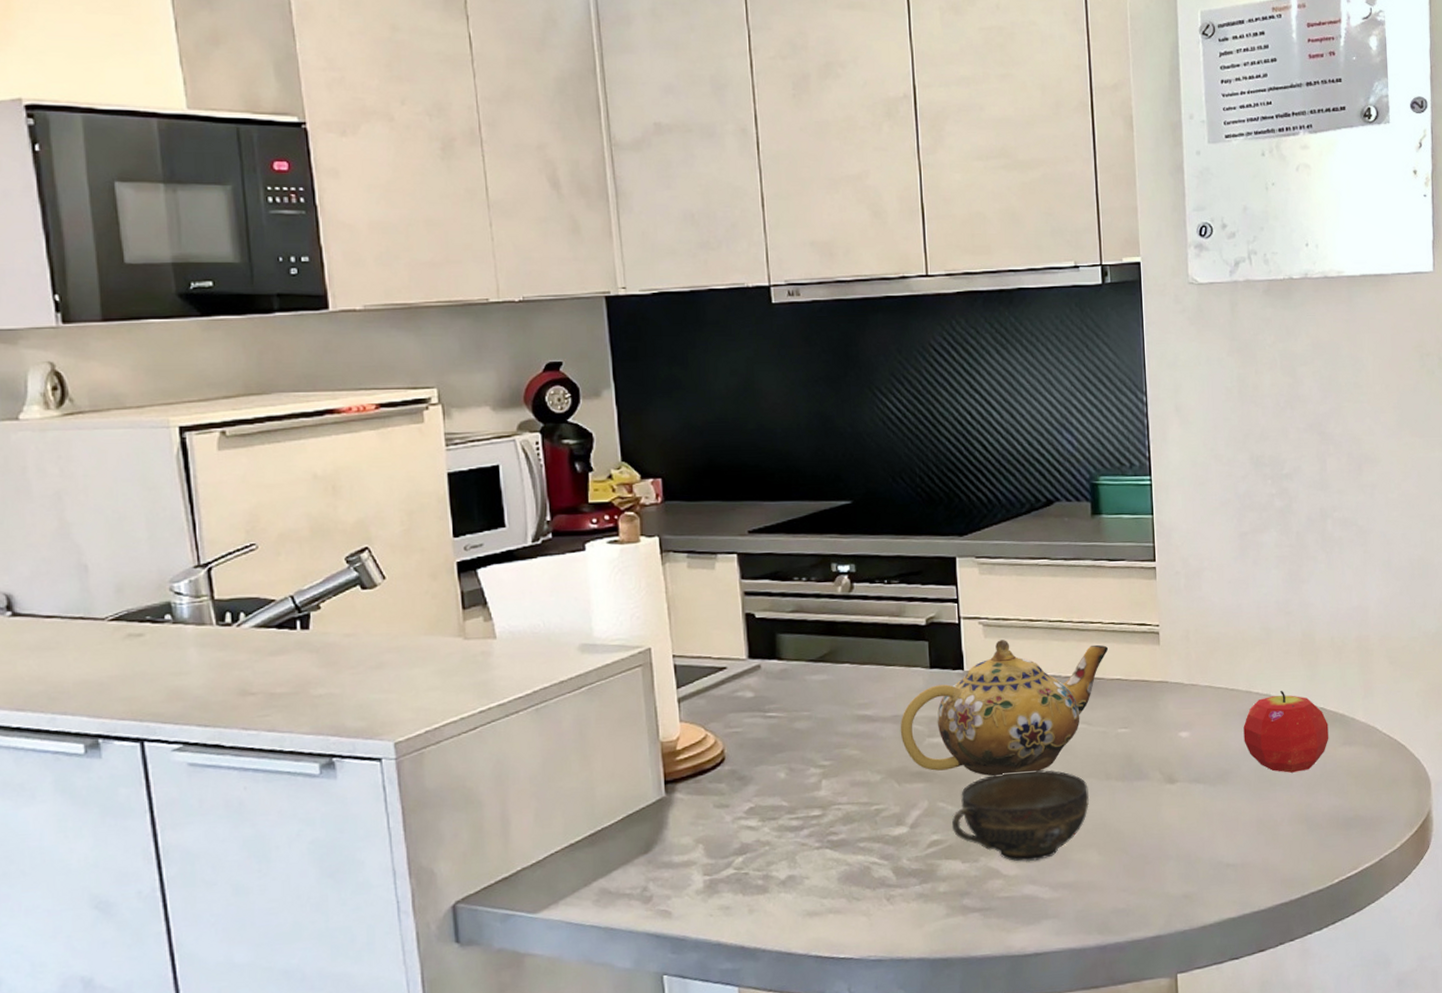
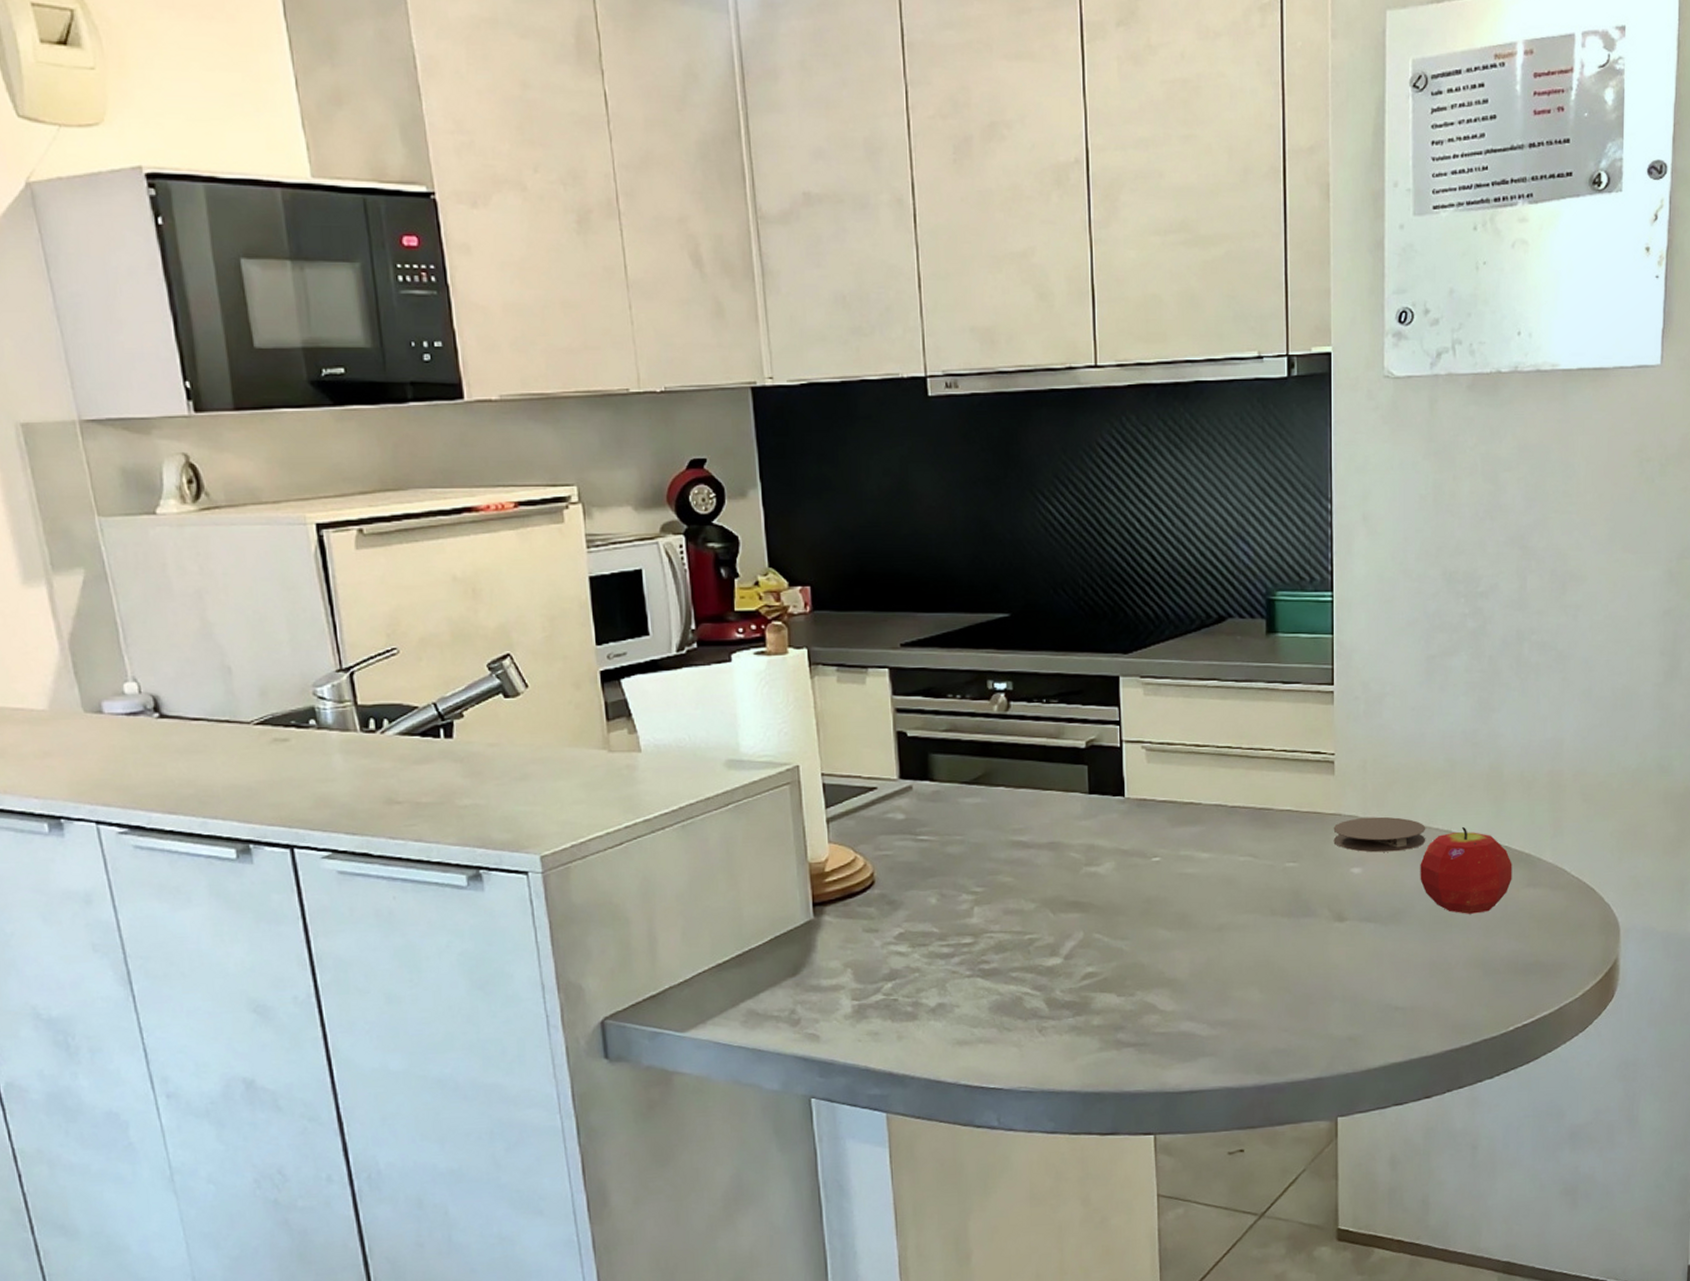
teapot: present [900,640,1109,777] -> none [1056,765,1279,909]
cup: present [951,770,1089,862] -> none [1107,903,1252,998]
coaster: none [1161,683,1248,717] -> present [1333,816,1426,853]

